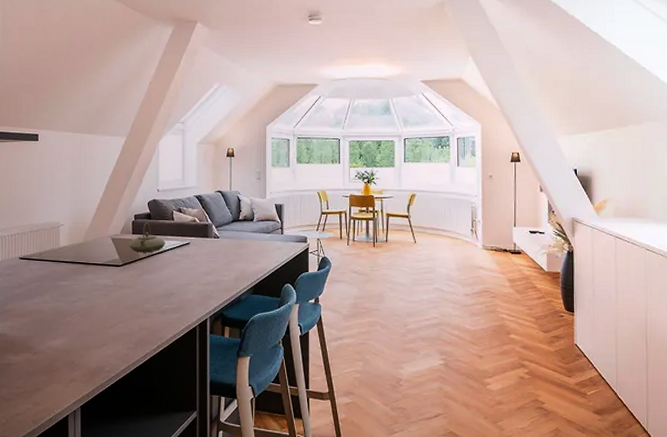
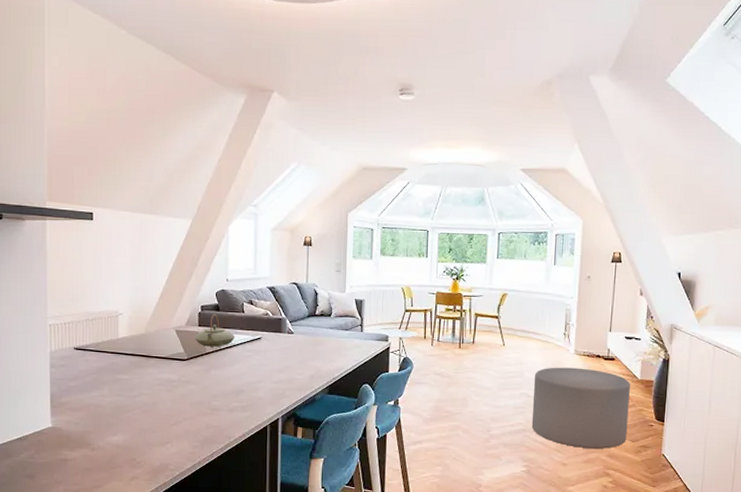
pouf: none [446,262,539,340] -> present [531,367,630,449]

